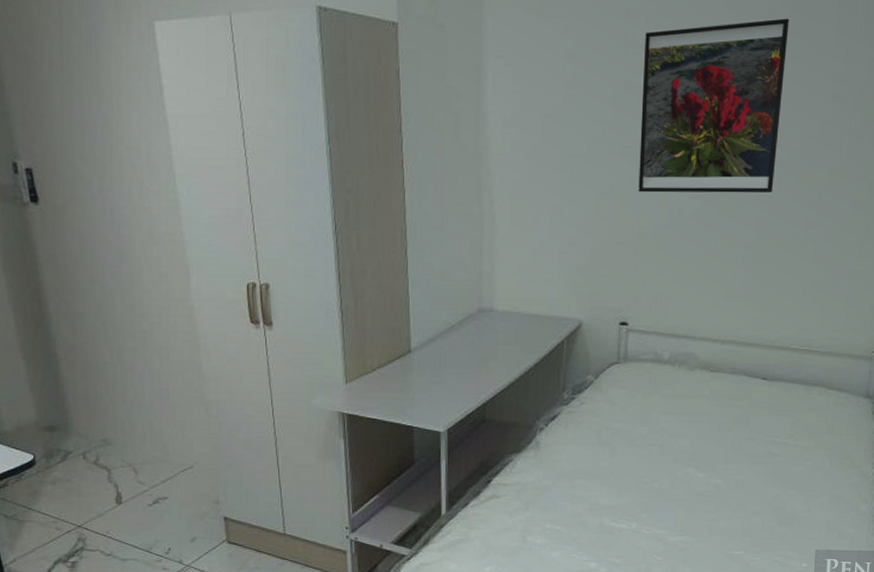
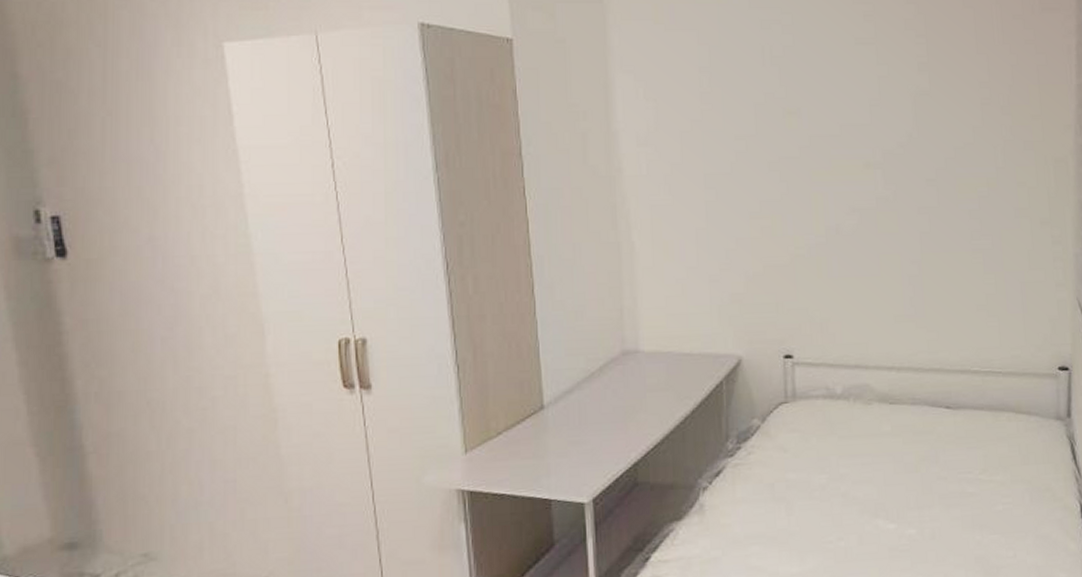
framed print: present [638,18,790,193] -> none [782,27,932,210]

